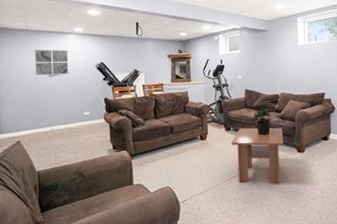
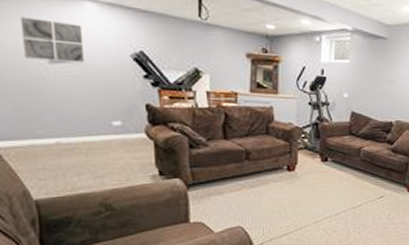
coffee table: present [231,127,284,185] -> none [328,159,393,228]
potted plant: present [254,107,272,136] -> none [359,136,382,171]

